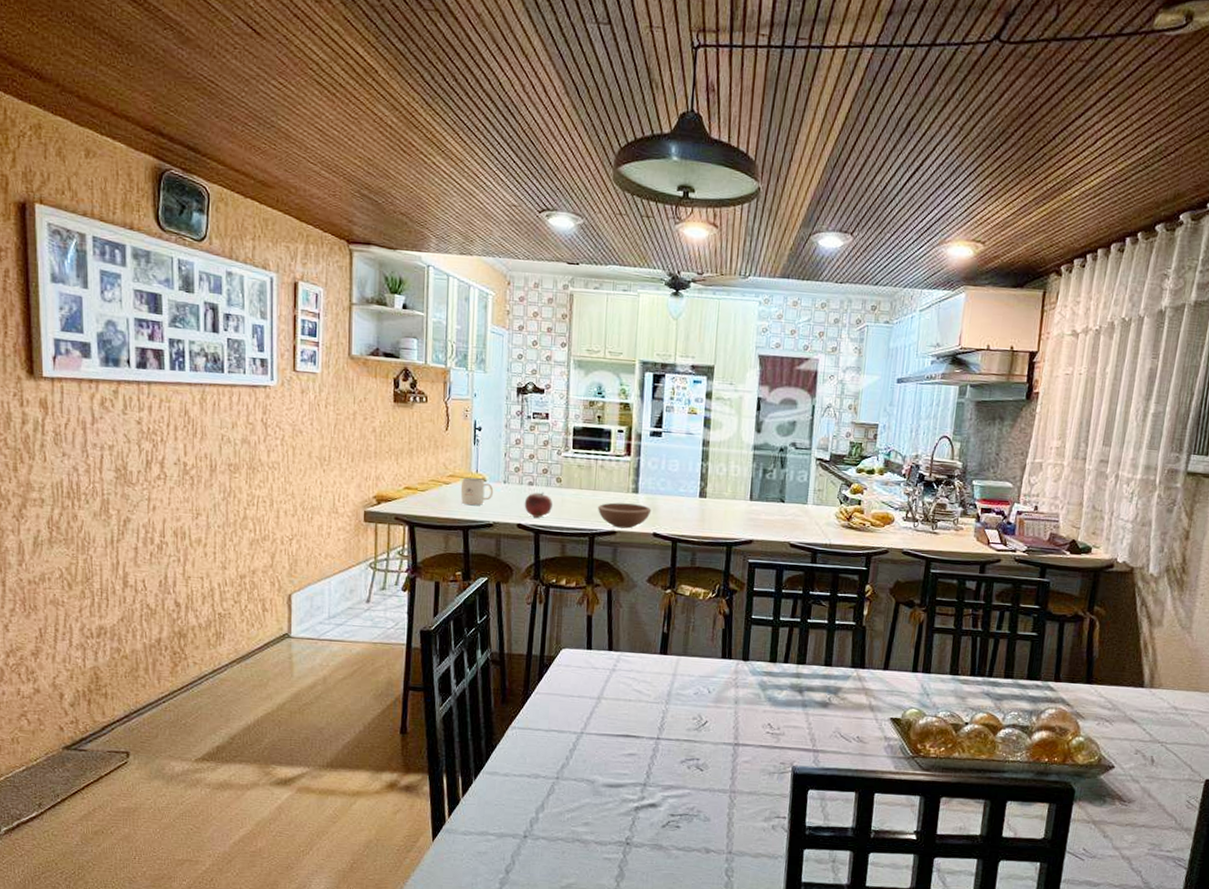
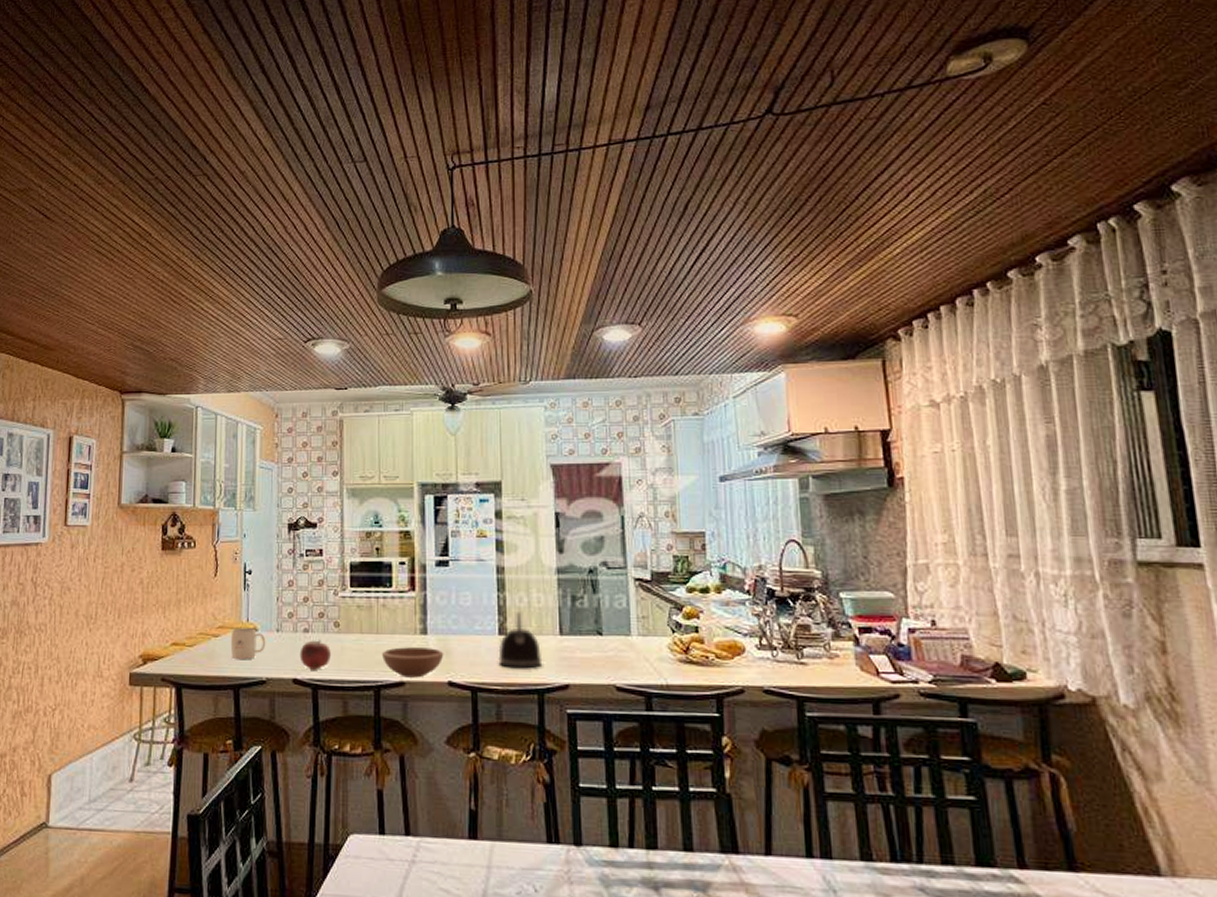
kettle: none [697,479,734,526] -> present [498,612,543,669]

